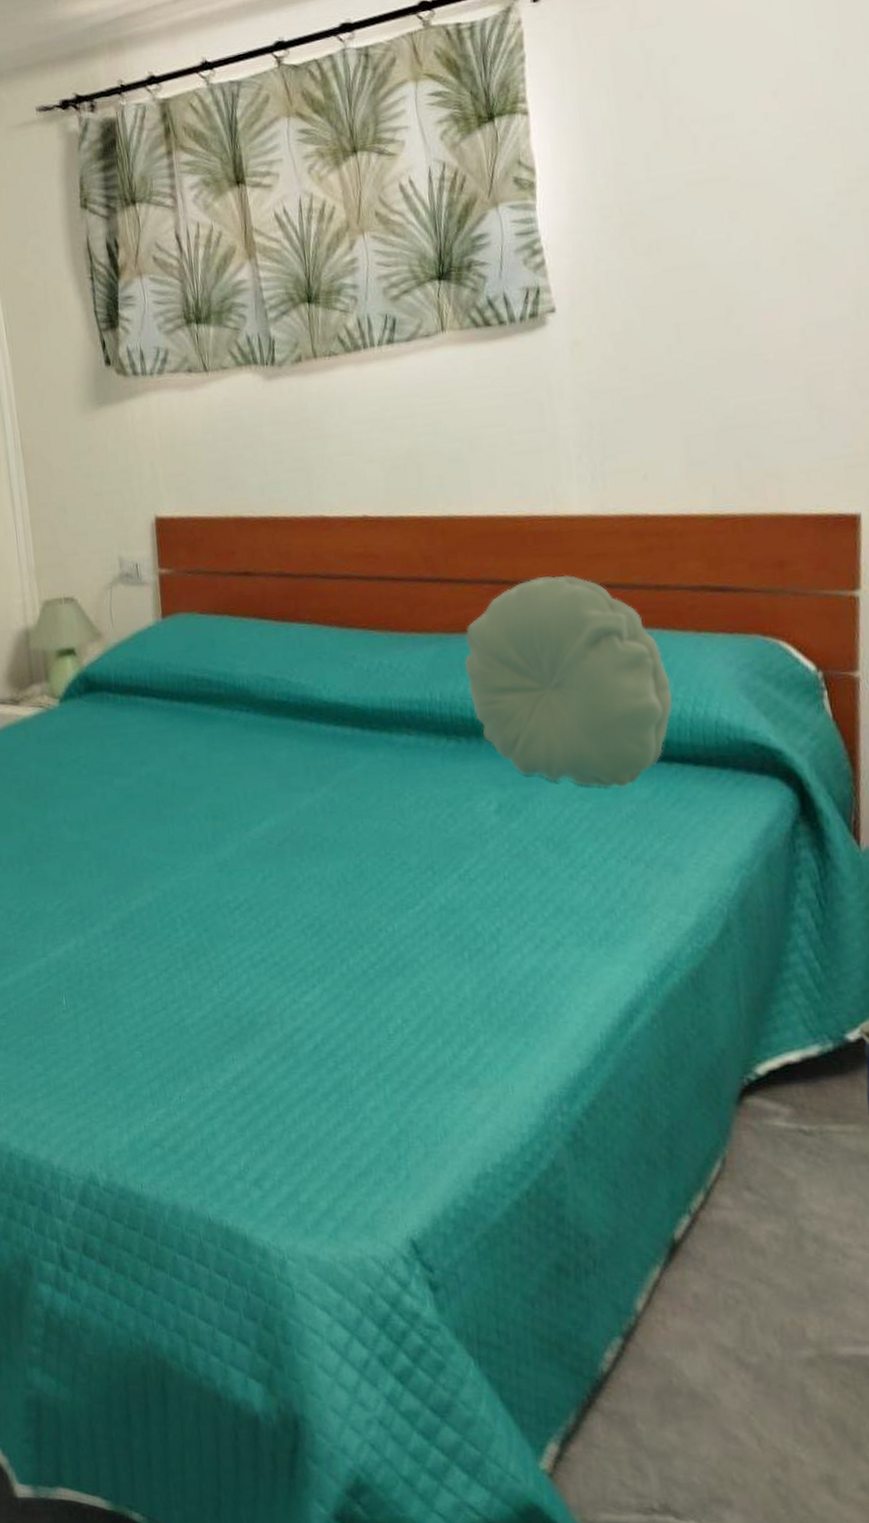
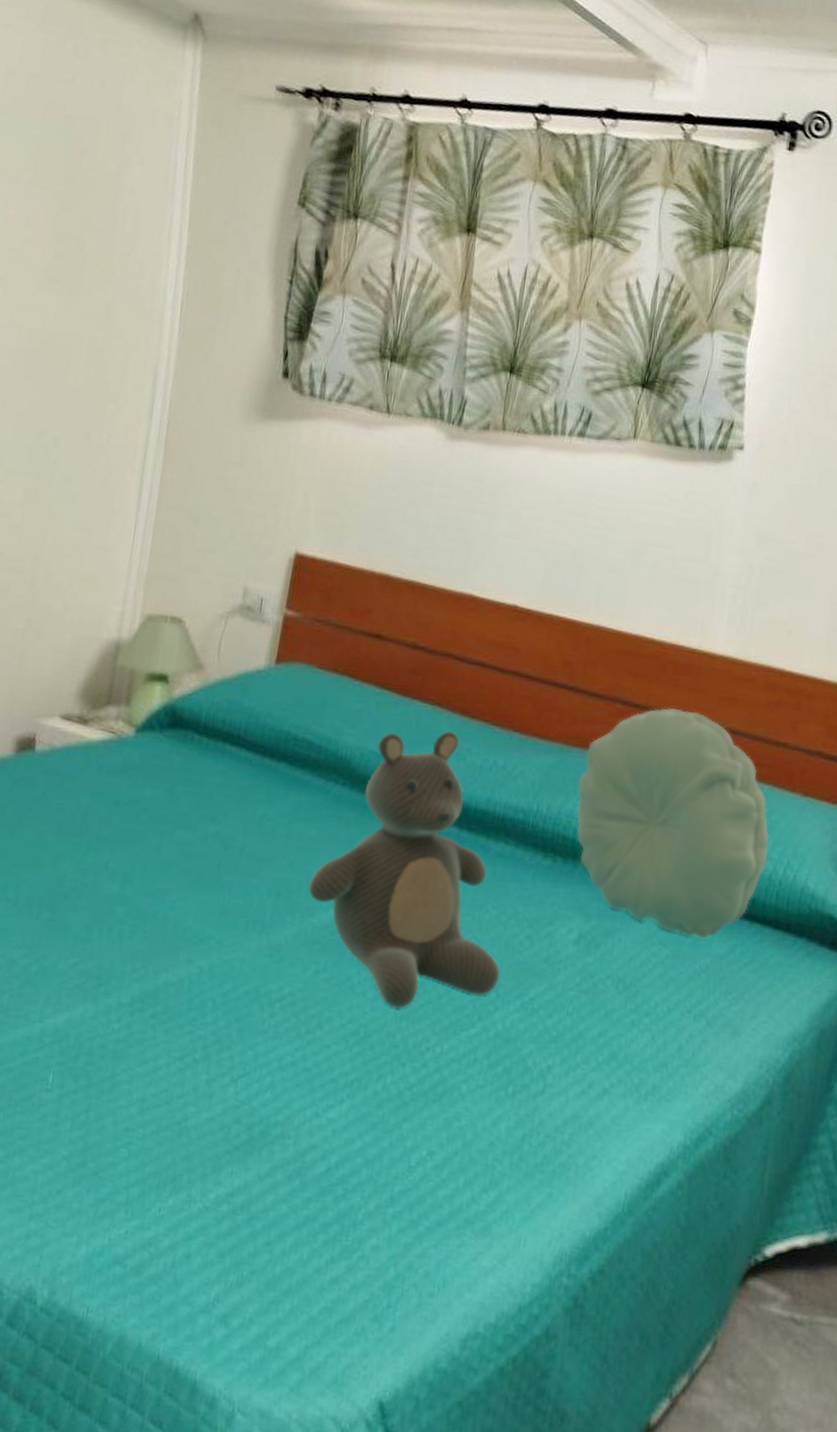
teddy bear: none [238,643,433,899] -> present [307,731,501,1009]

